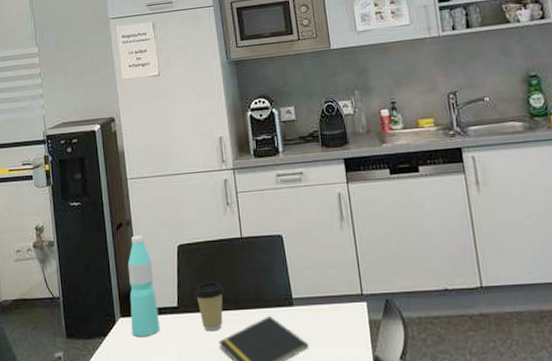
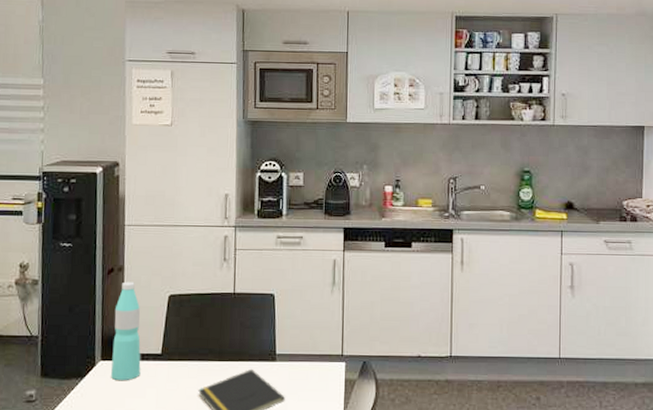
coffee cup: present [194,281,224,332] -> none [180,333,210,380]

